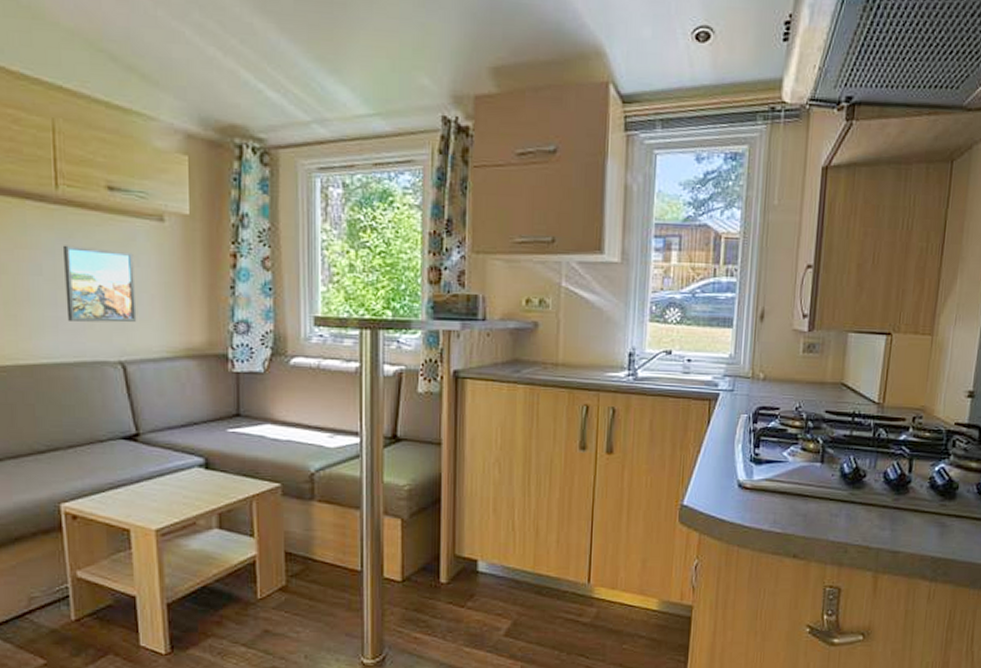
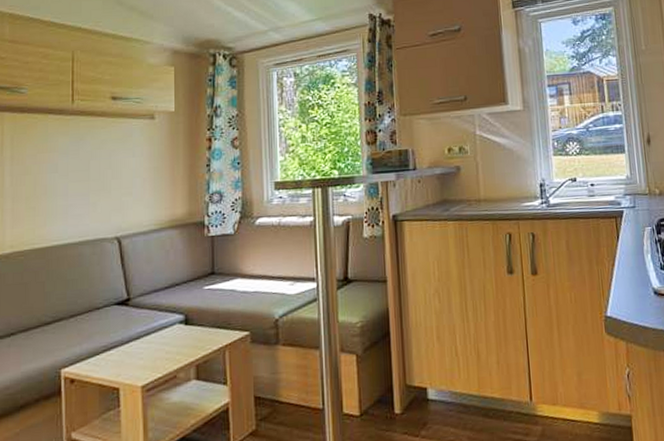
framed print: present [62,245,137,323] -> none [74,146,131,207]

